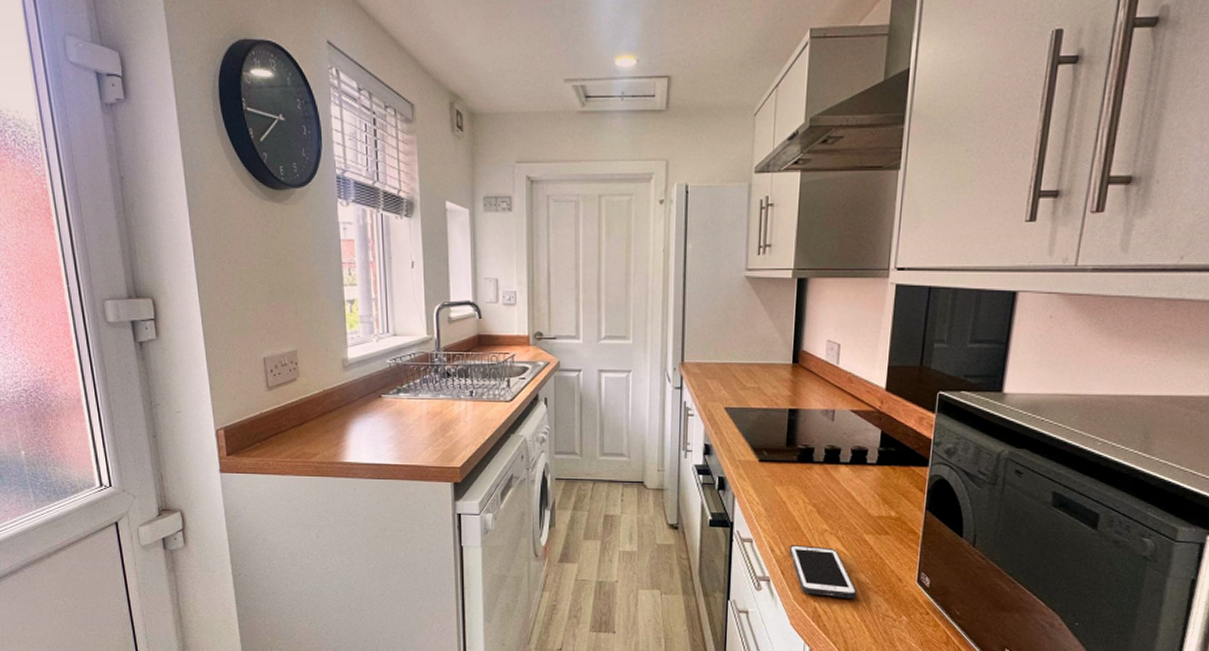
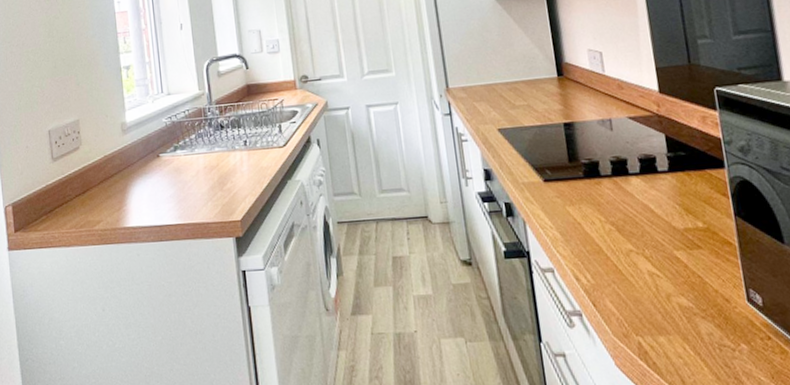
cell phone: present [789,545,857,599] -> none [595,270,683,329]

